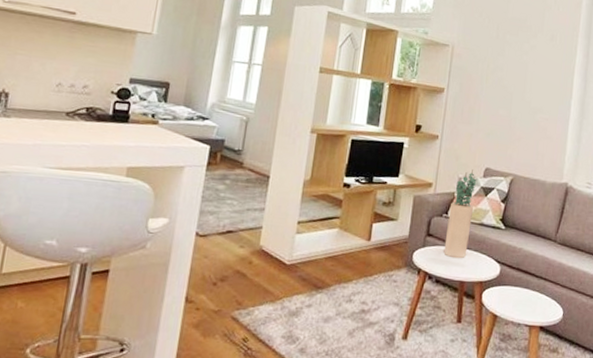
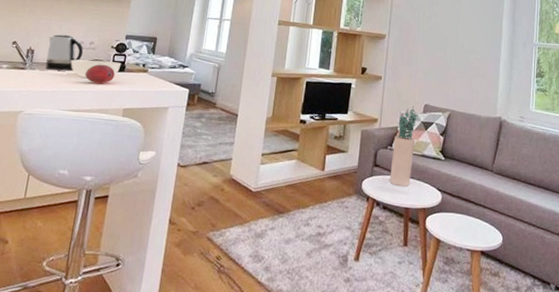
kettle: none [24,74,75,121] -> present [45,34,84,72]
bowl: none [57,106,125,130] -> present [70,59,122,79]
fruit: none [76,112,117,138] -> present [84,64,115,84]

